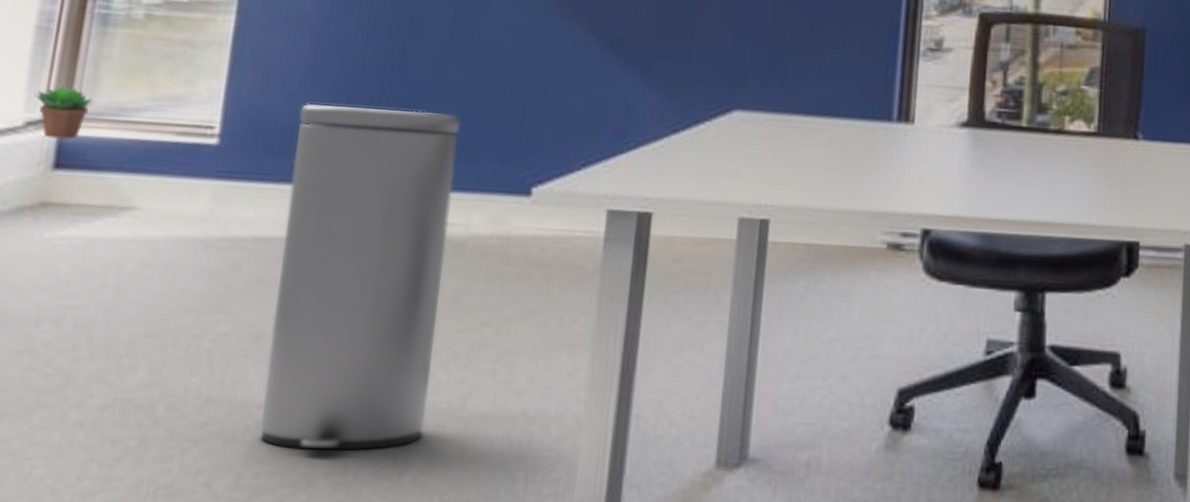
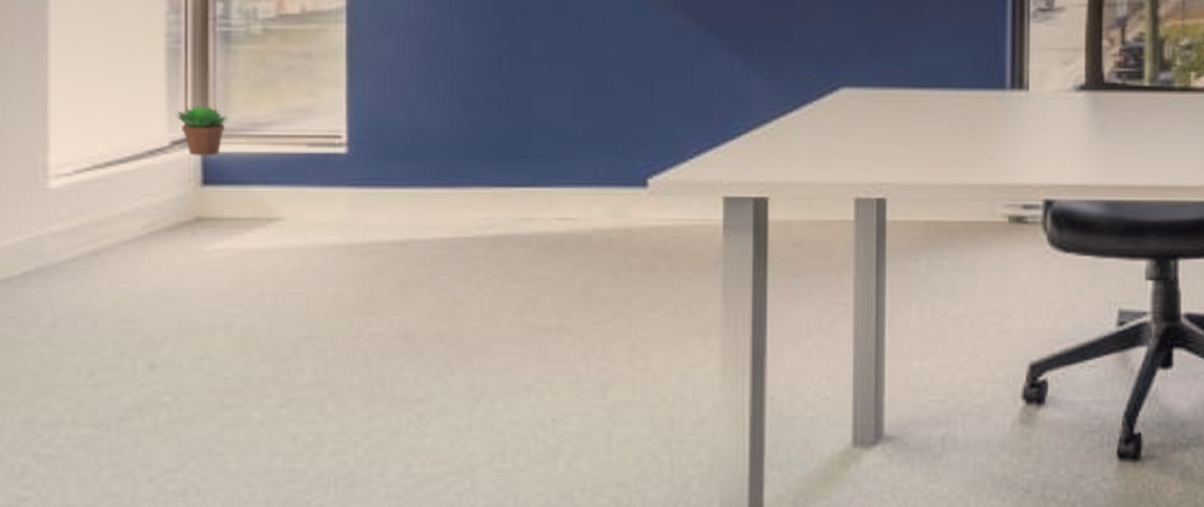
pedal bin: present [259,103,462,451] -> none [418,107,572,440]

